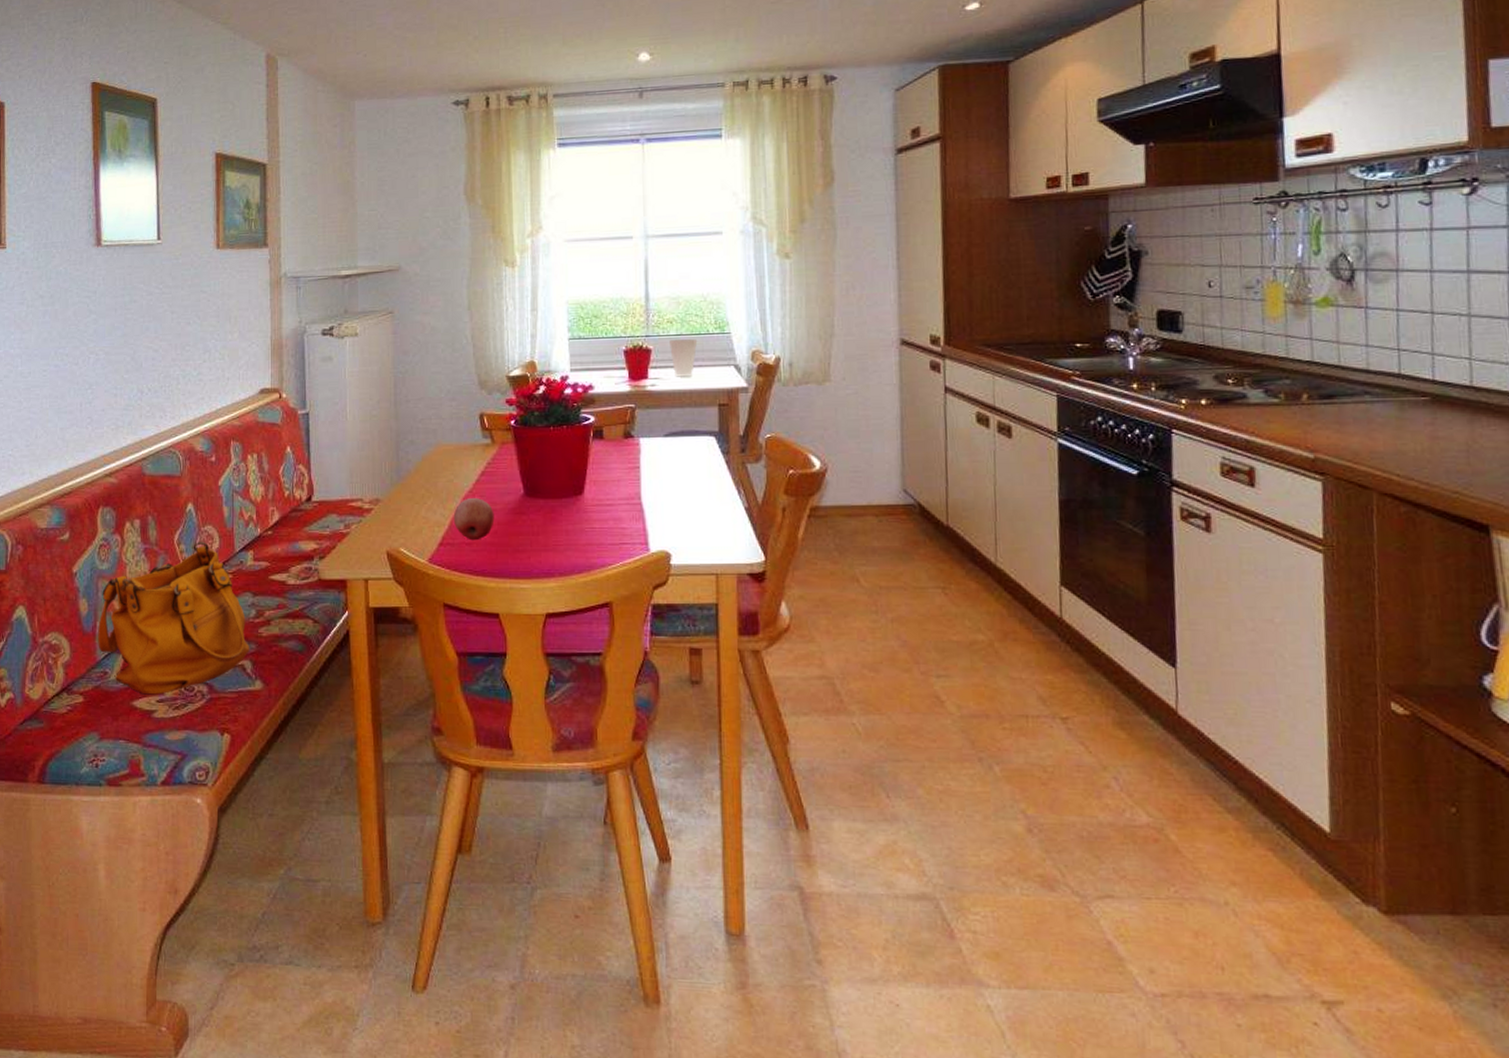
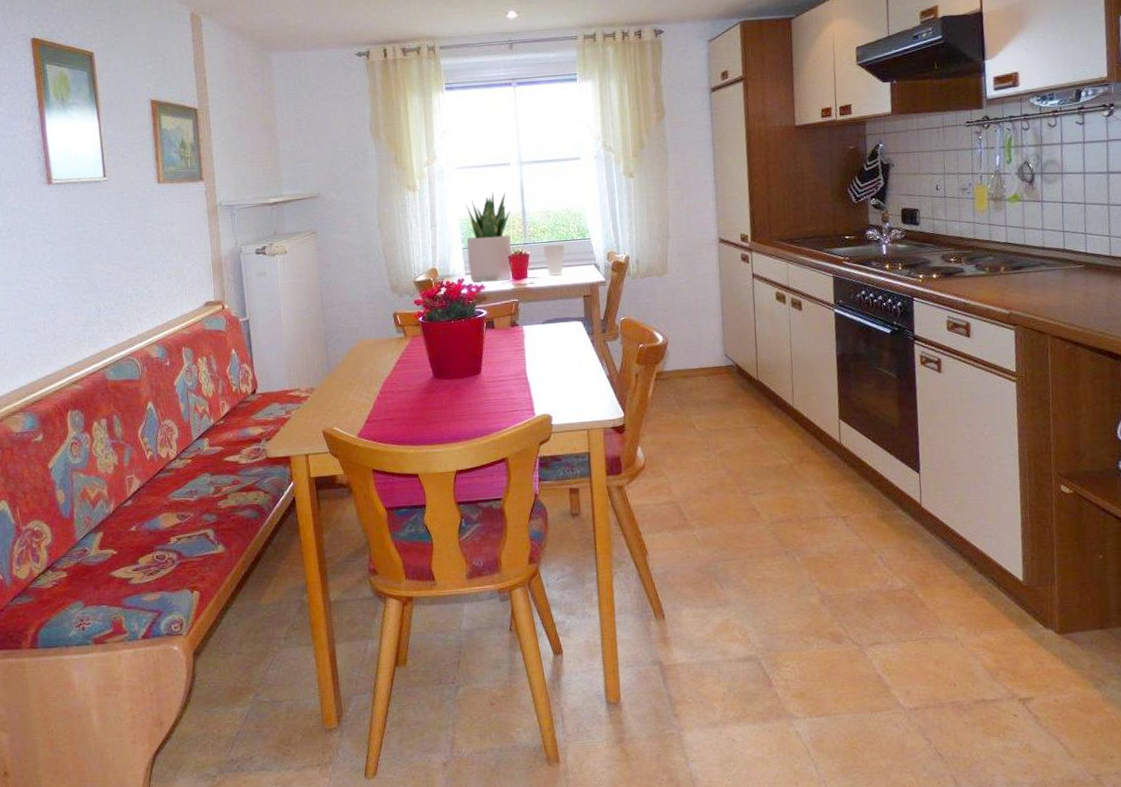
handbag: present [98,541,249,695] -> none [75,433,211,566]
fruit: present [453,497,495,541] -> none [376,381,410,417]
planter: none [573,271,630,381] -> present [465,192,512,283]

